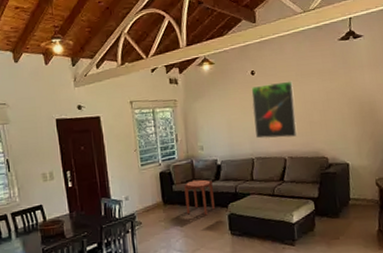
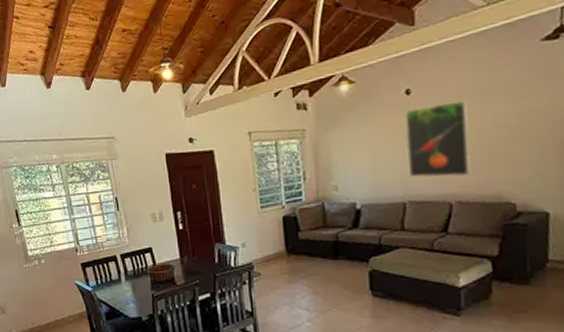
side table: present [184,179,215,216] -> none [312,226,352,271]

